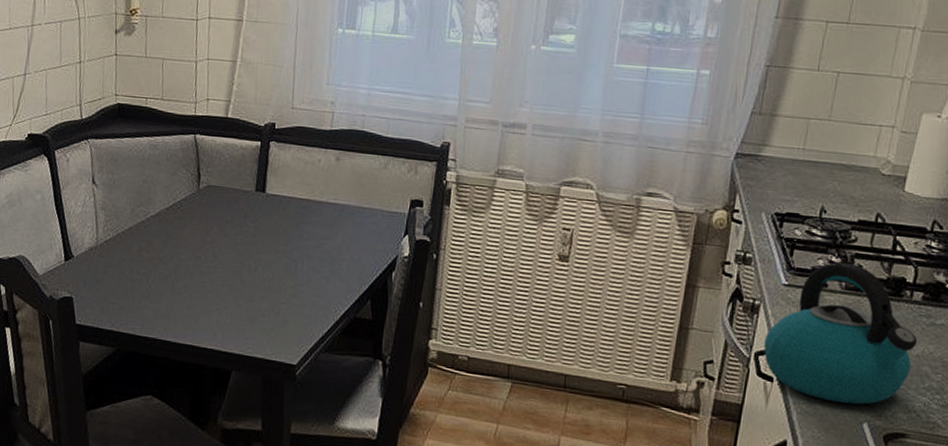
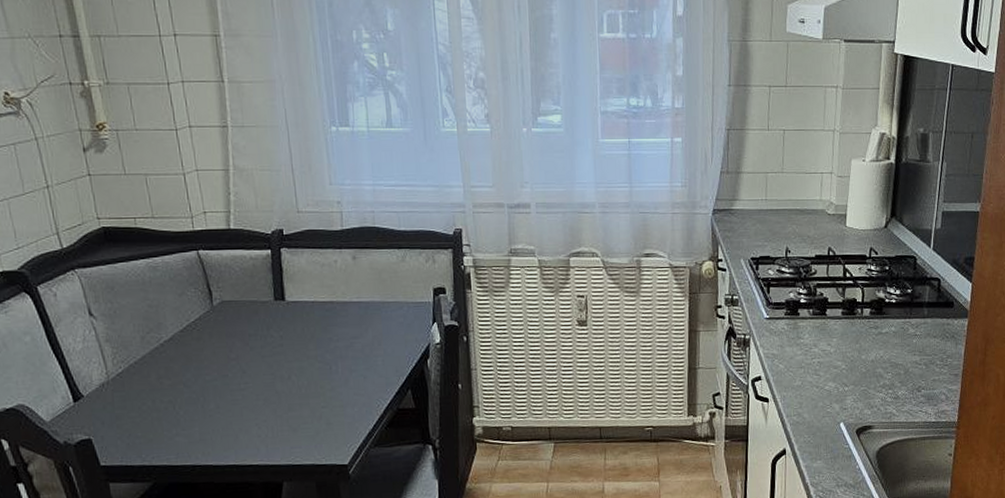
kettle: present [763,262,918,405] -> none [757,292,871,410]

